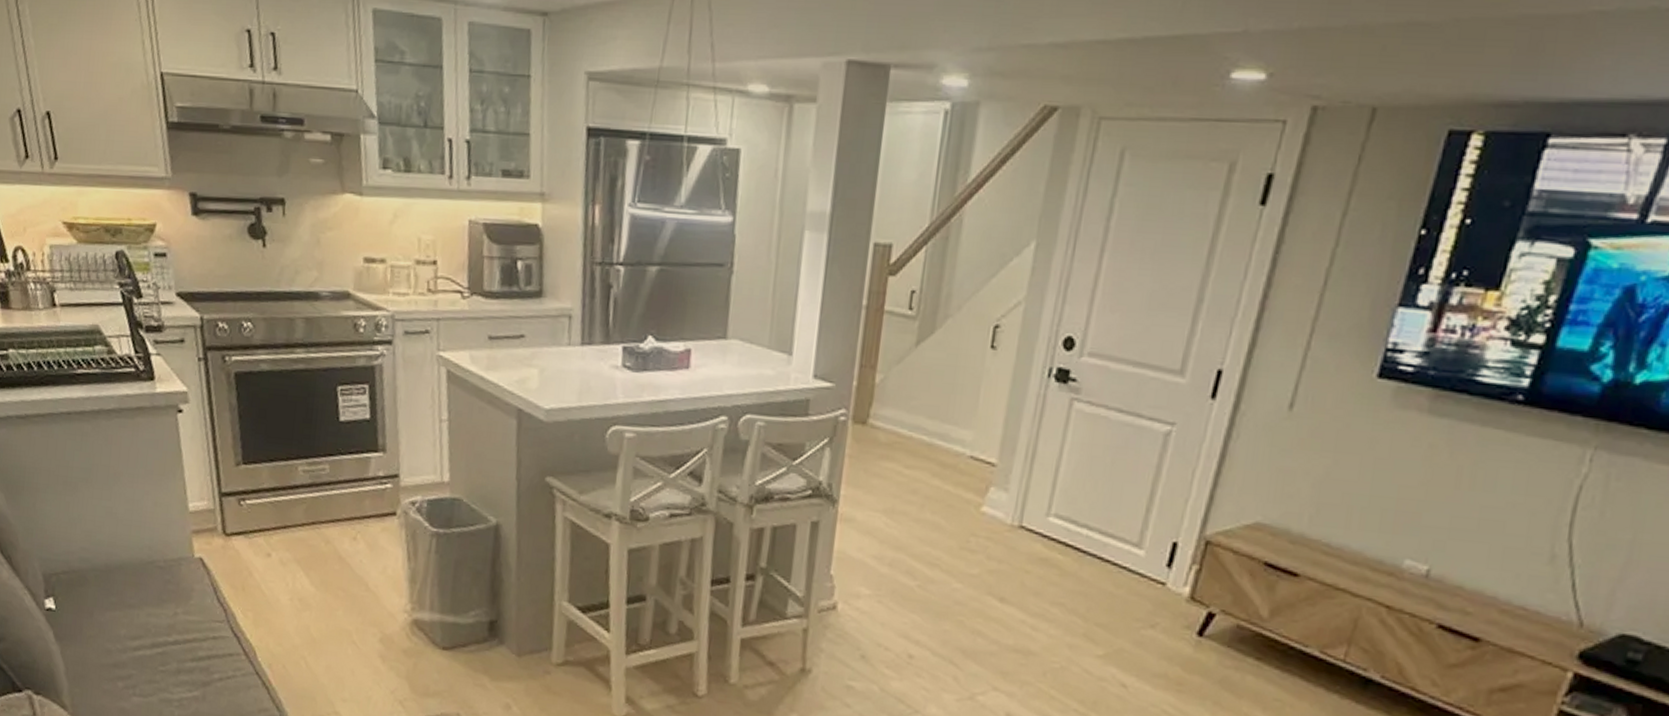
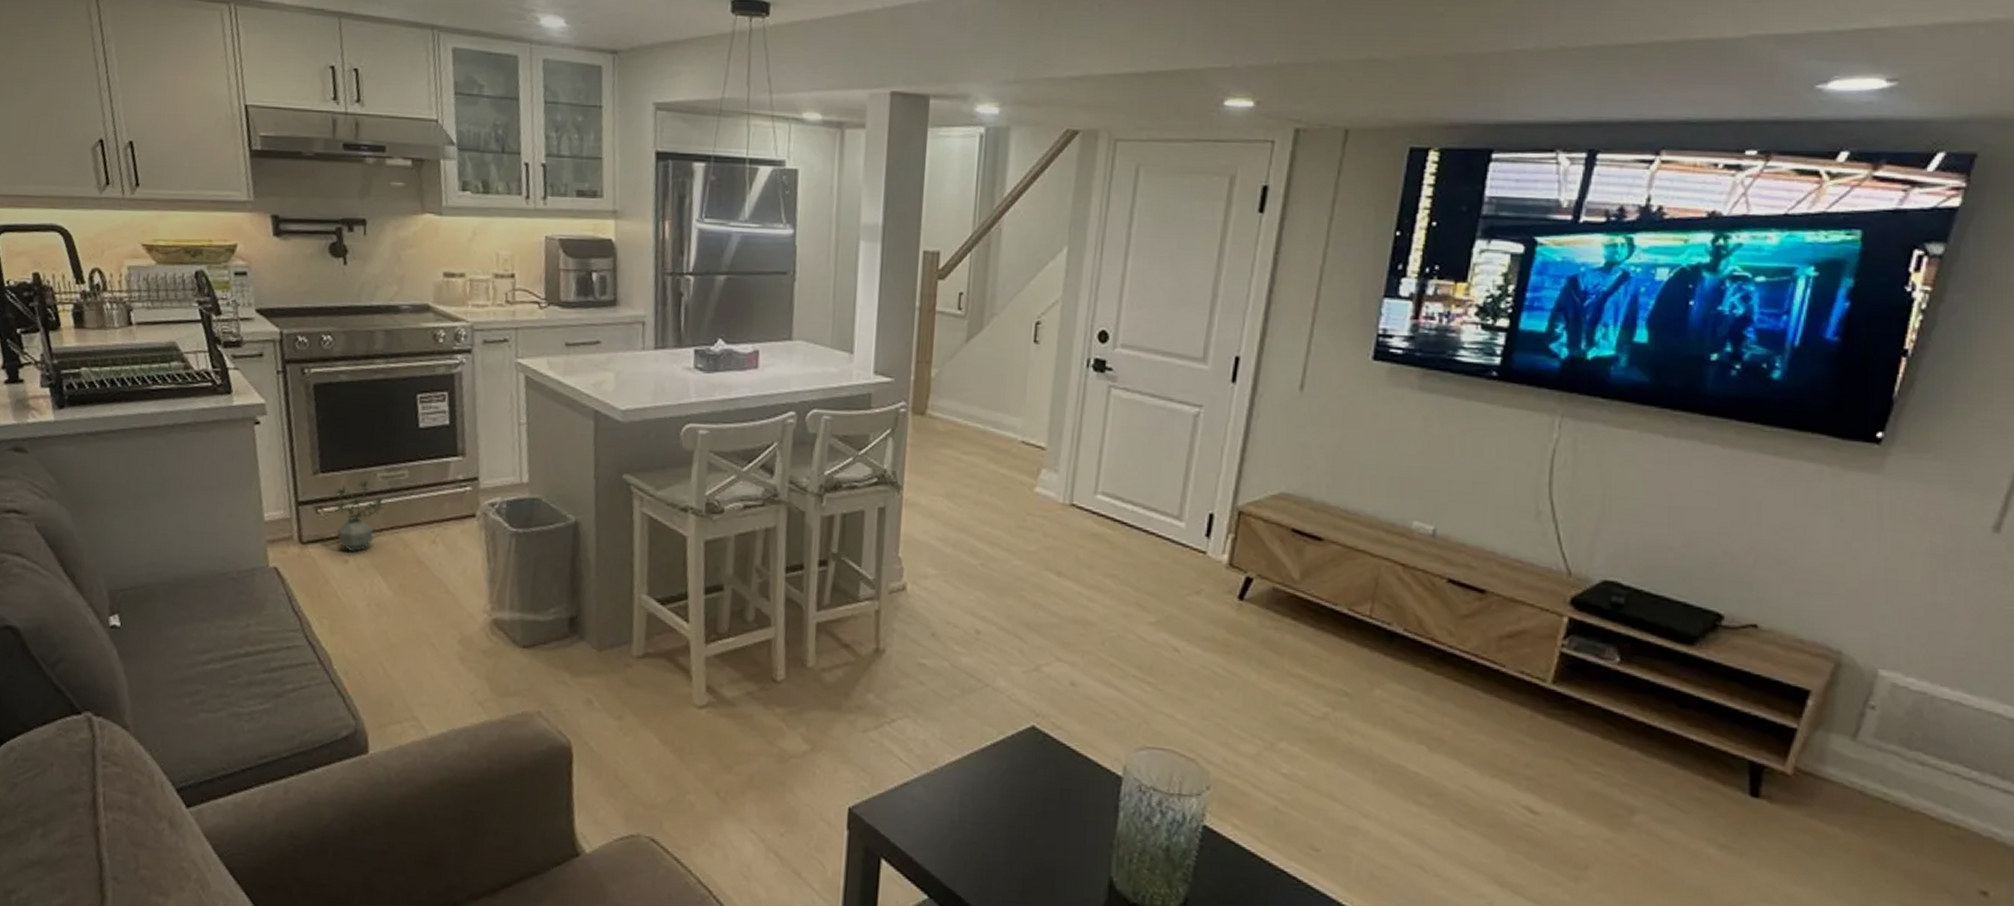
potted plant: none [256,472,304,546] -> present [334,479,383,552]

